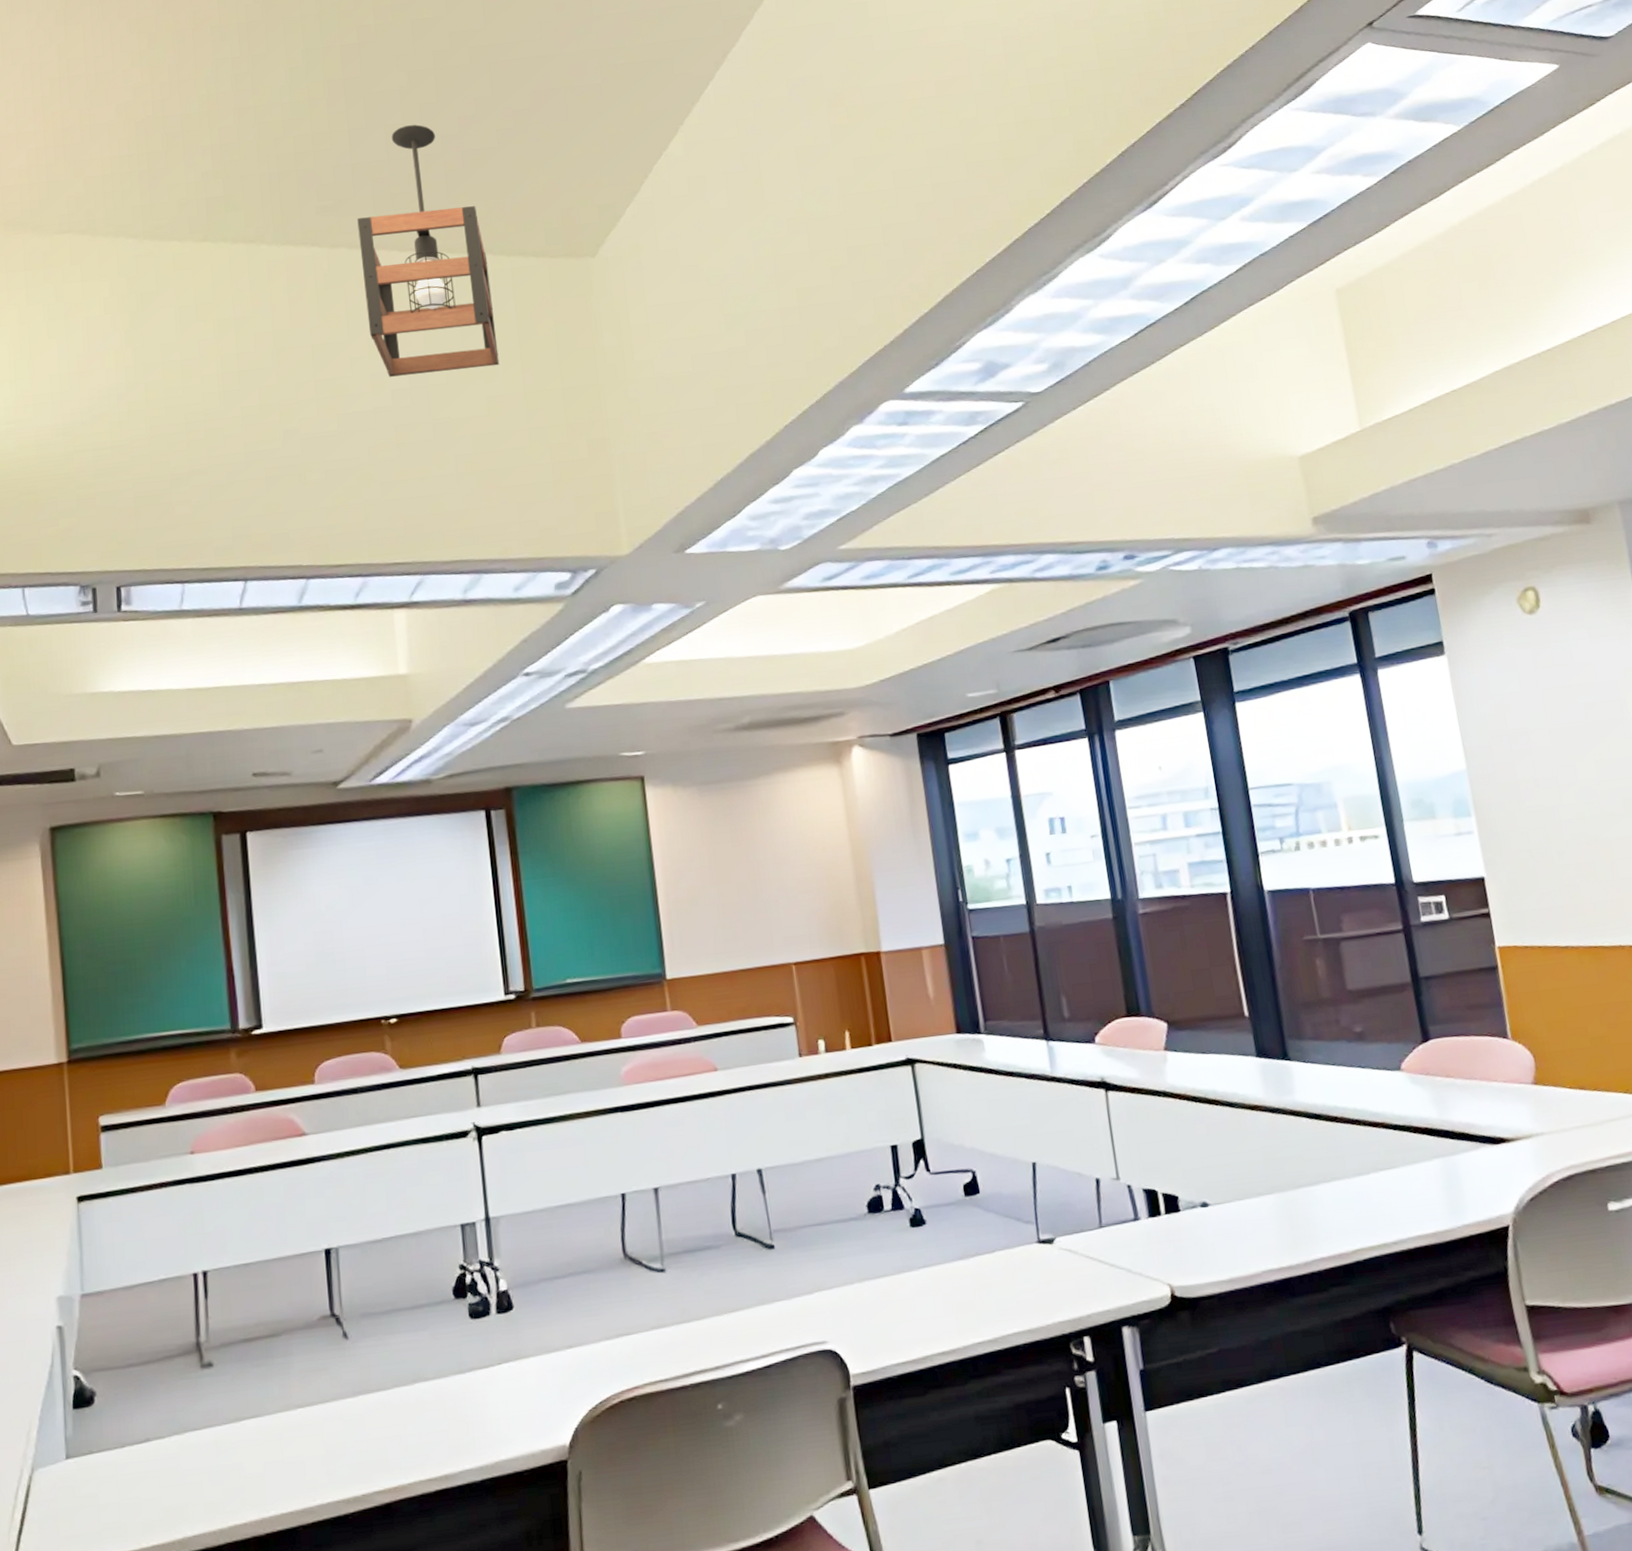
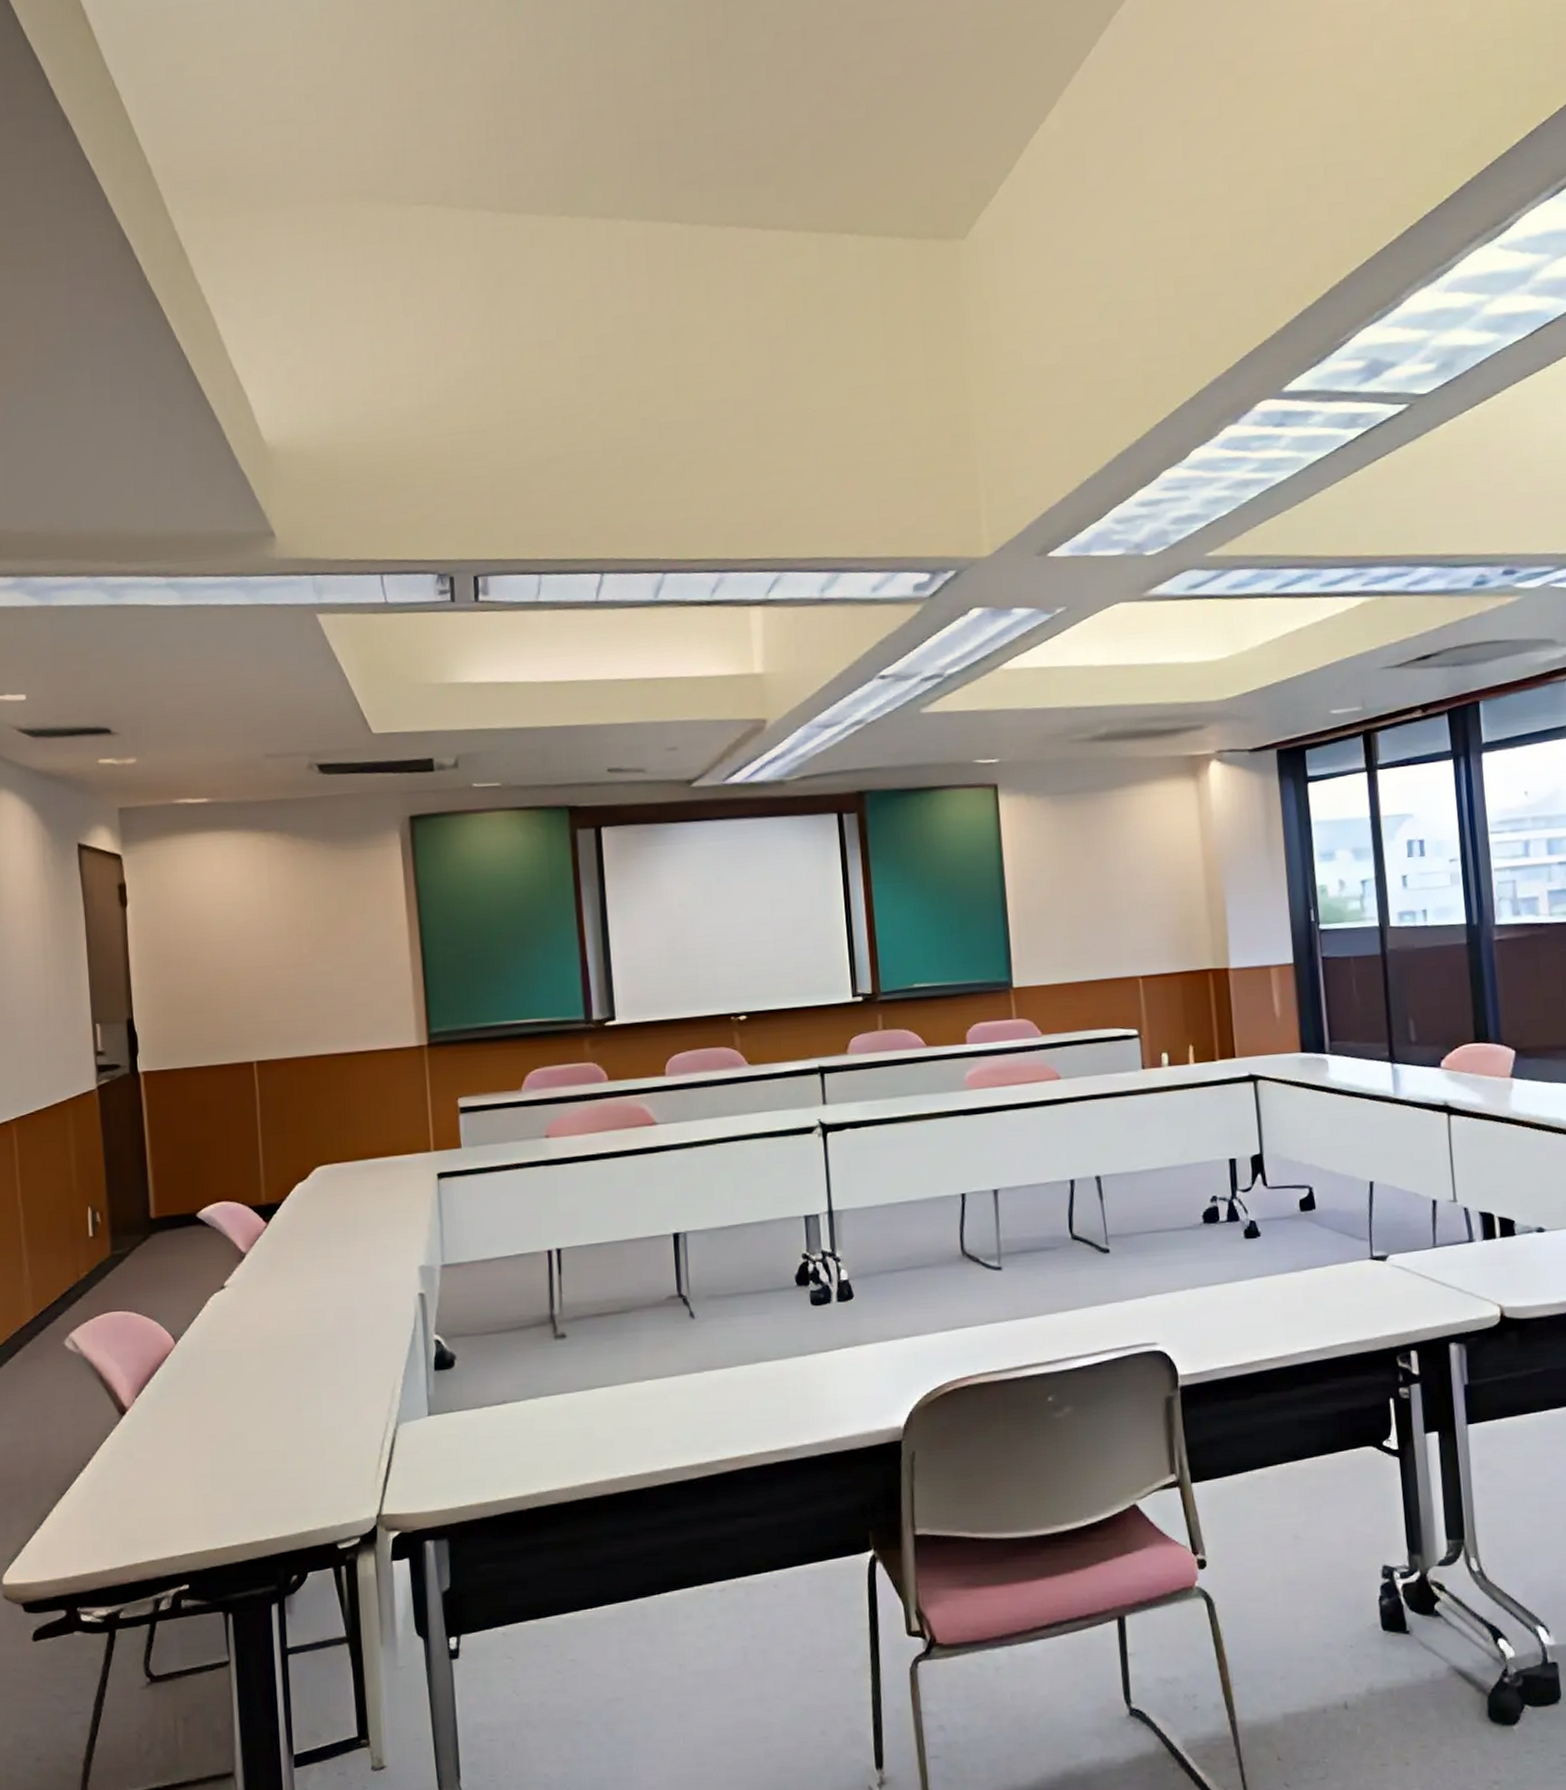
pendant light: present [357,124,500,377] -> none [719,91,863,364]

